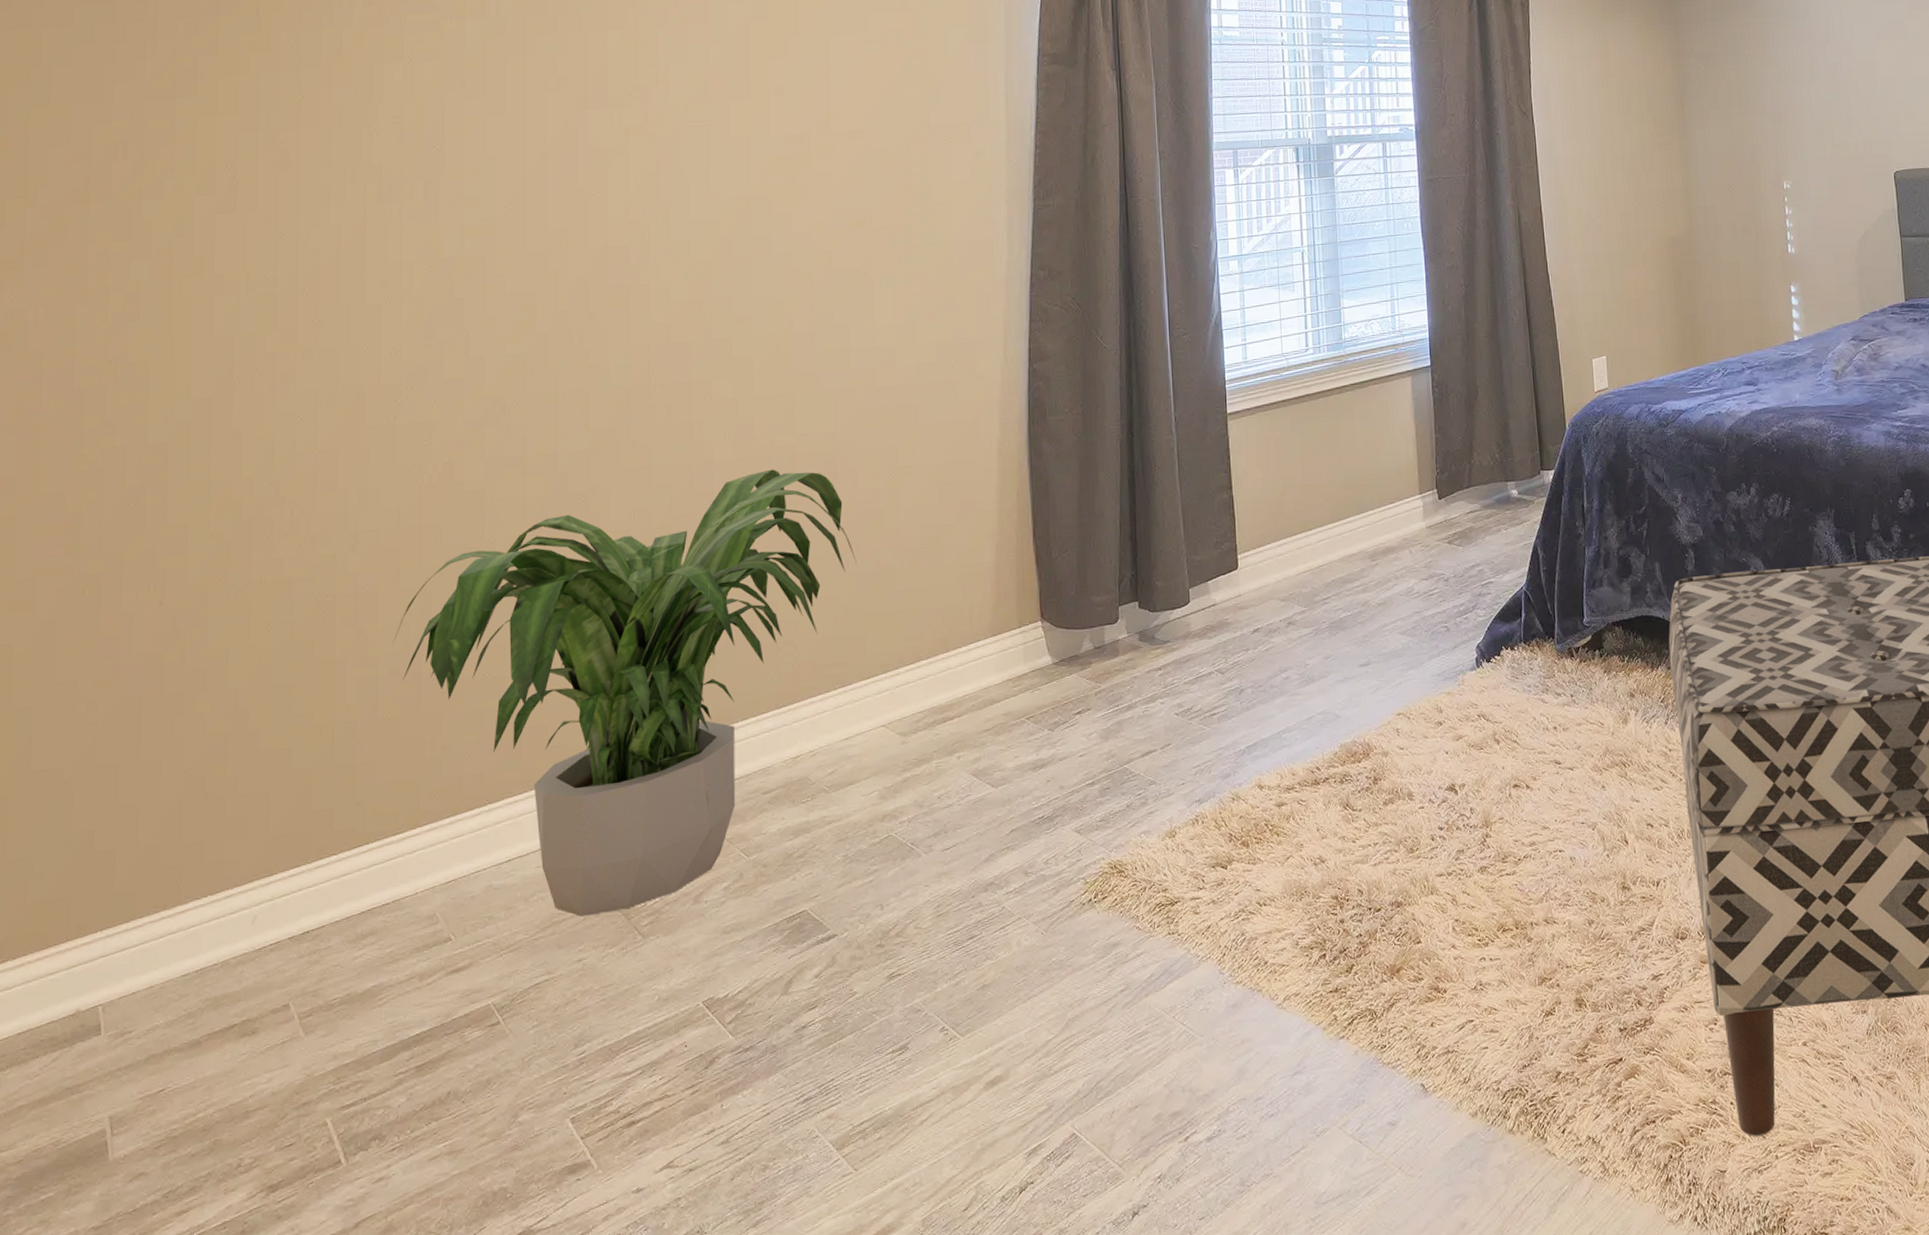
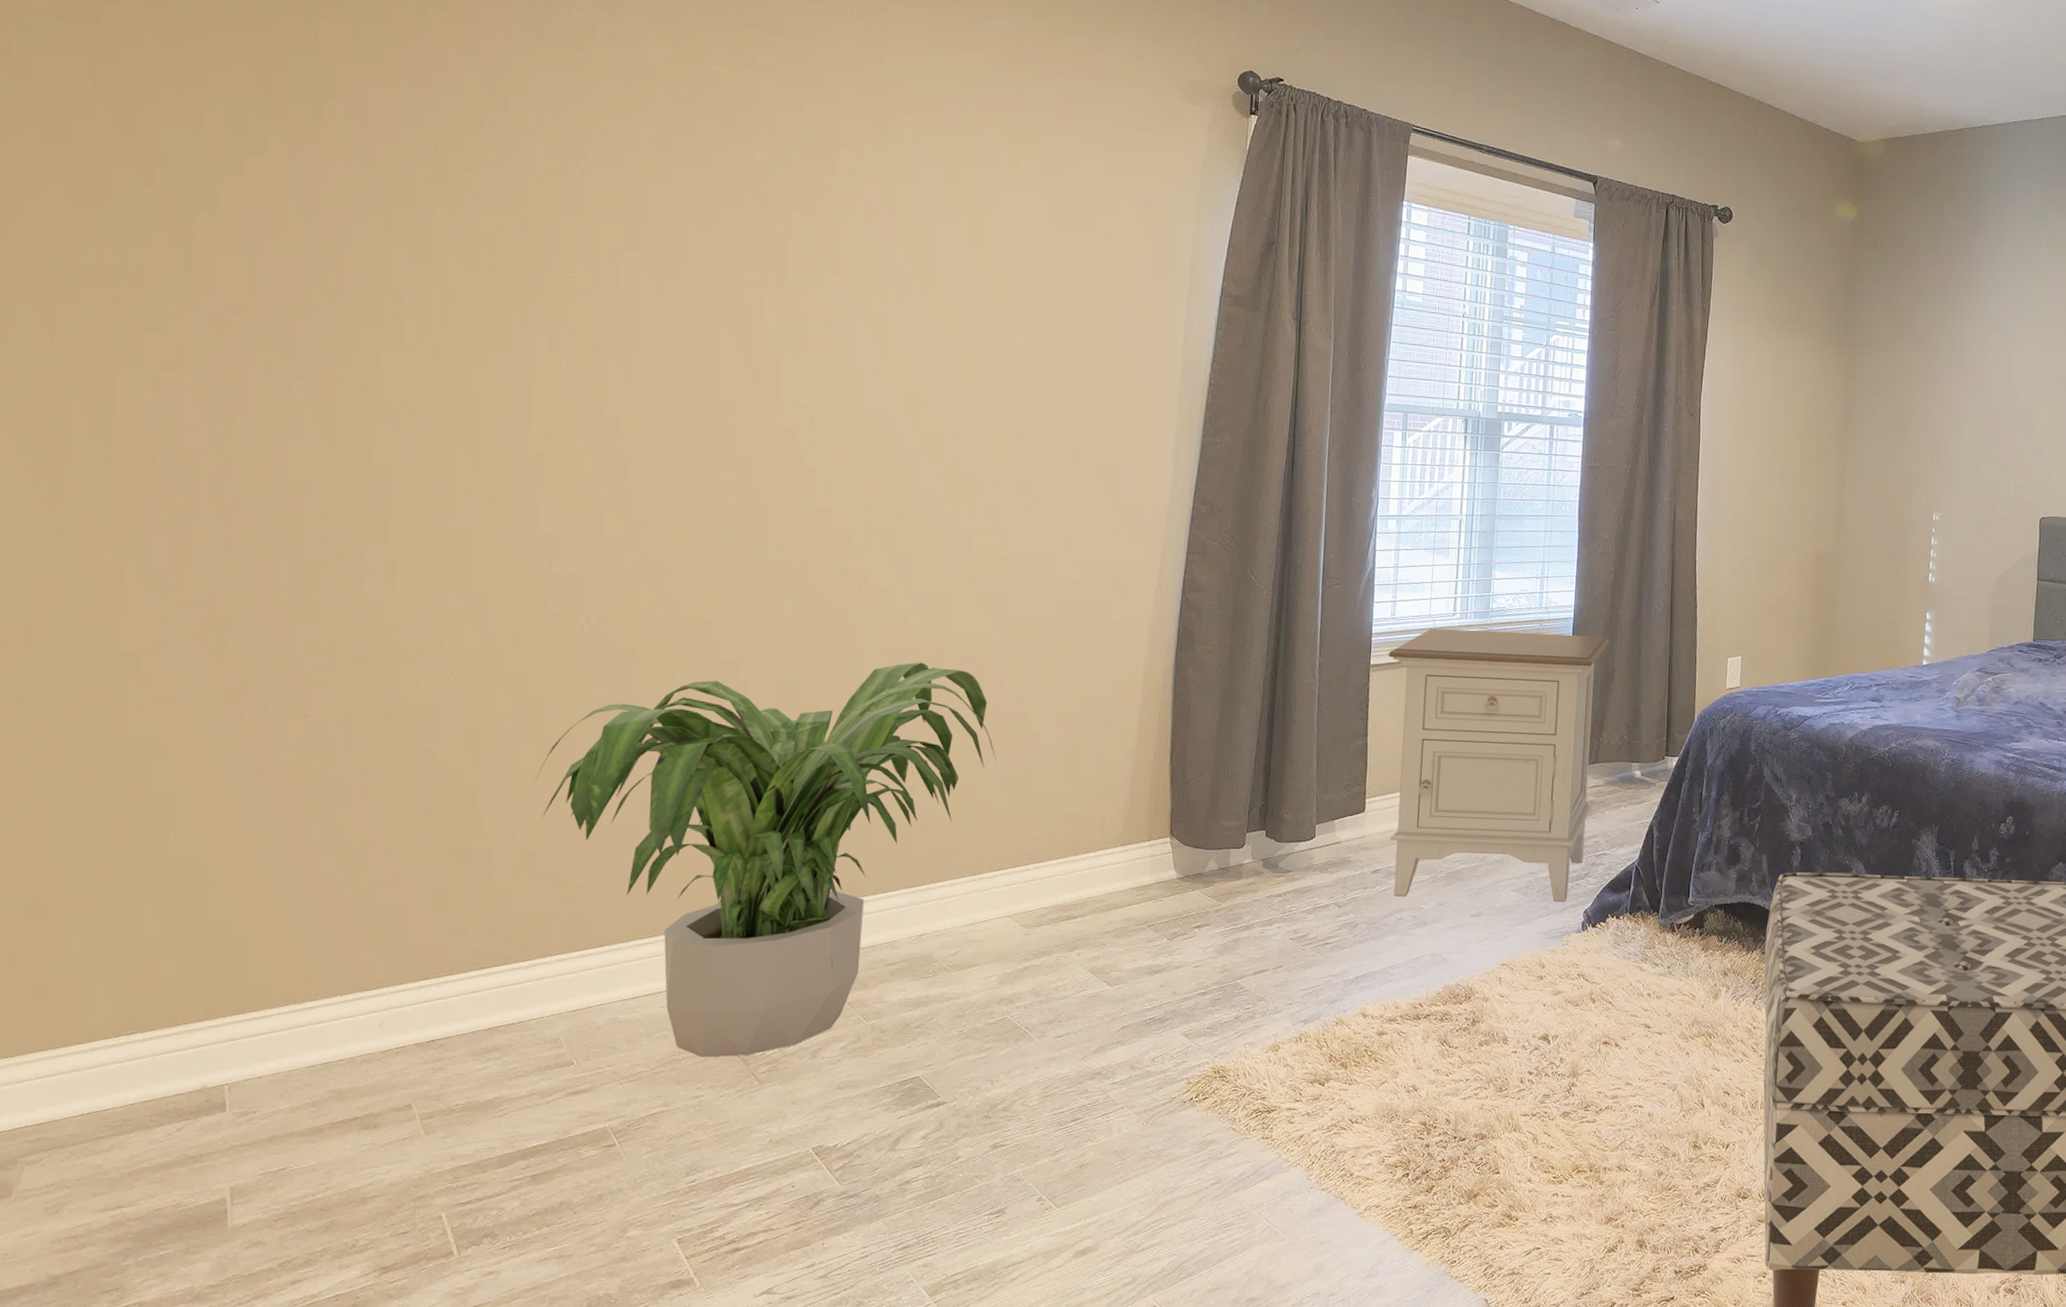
nightstand: none [1244,353,1471,655] -> present [1388,629,1610,901]

